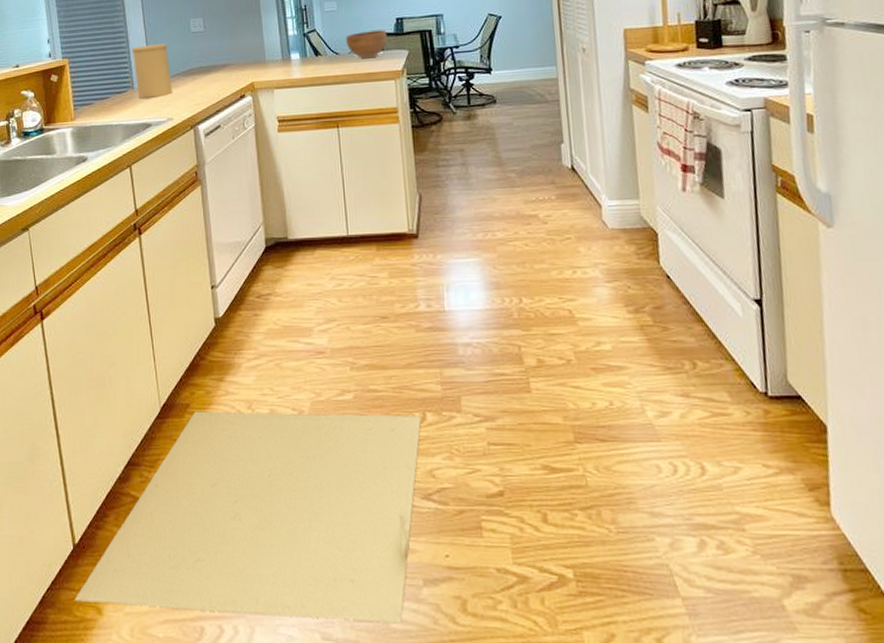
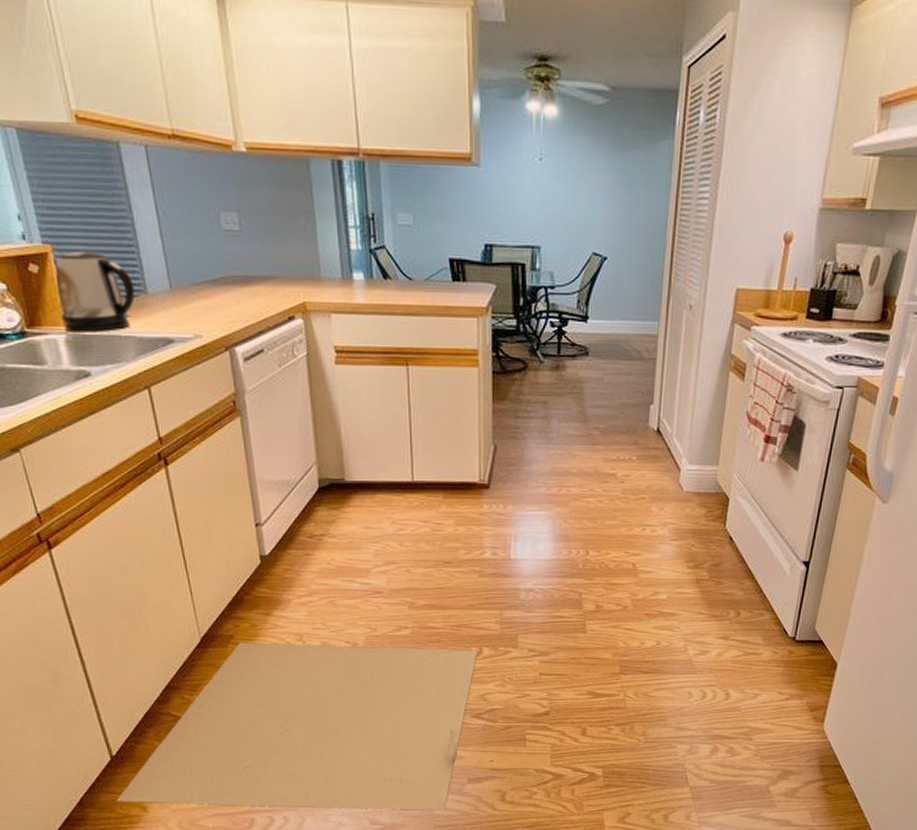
kettle: none [69,60,125,126] -> present [53,250,136,333]
canister: present [132,43,172,98] -> none [141,239,199,308]
bowl: present [345,30,388,59] -> none [421,255,472,290]

